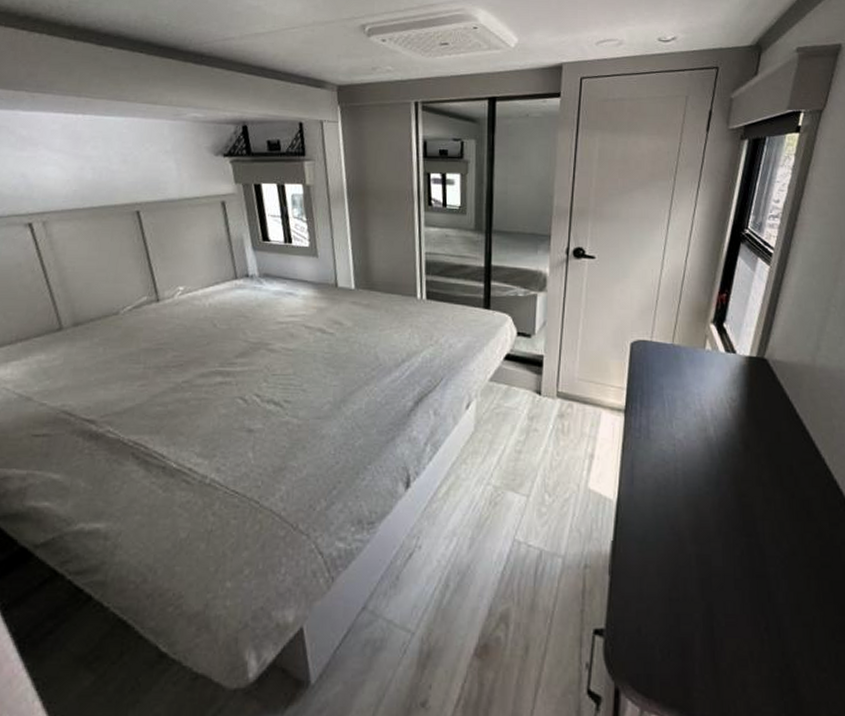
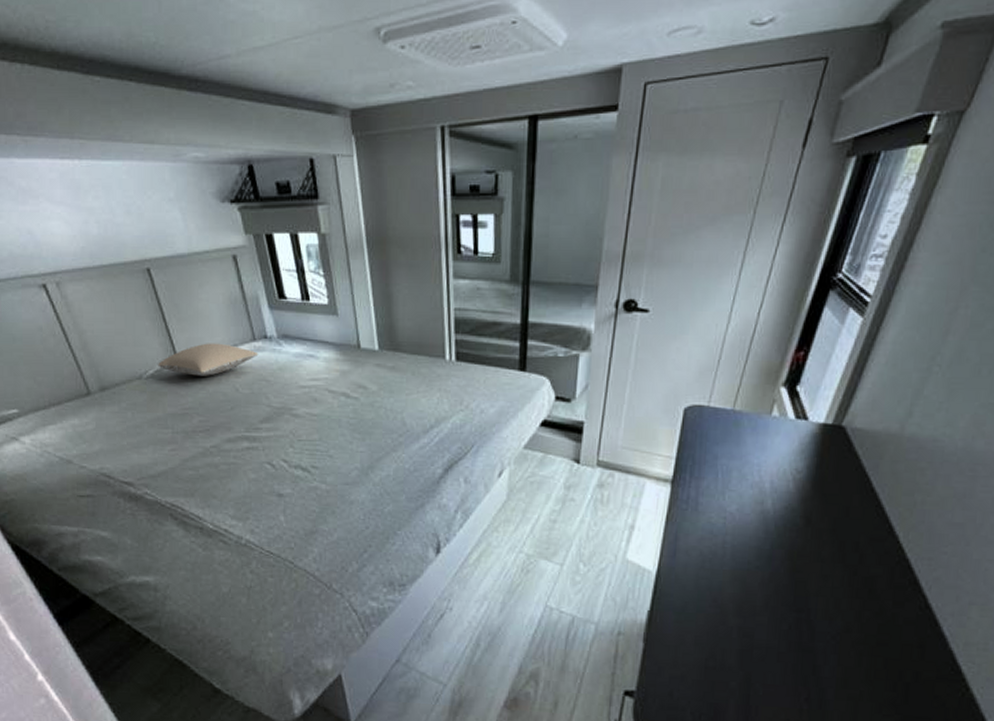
pillow: none [137,280,239,312] -> present [158,343,259,376]

